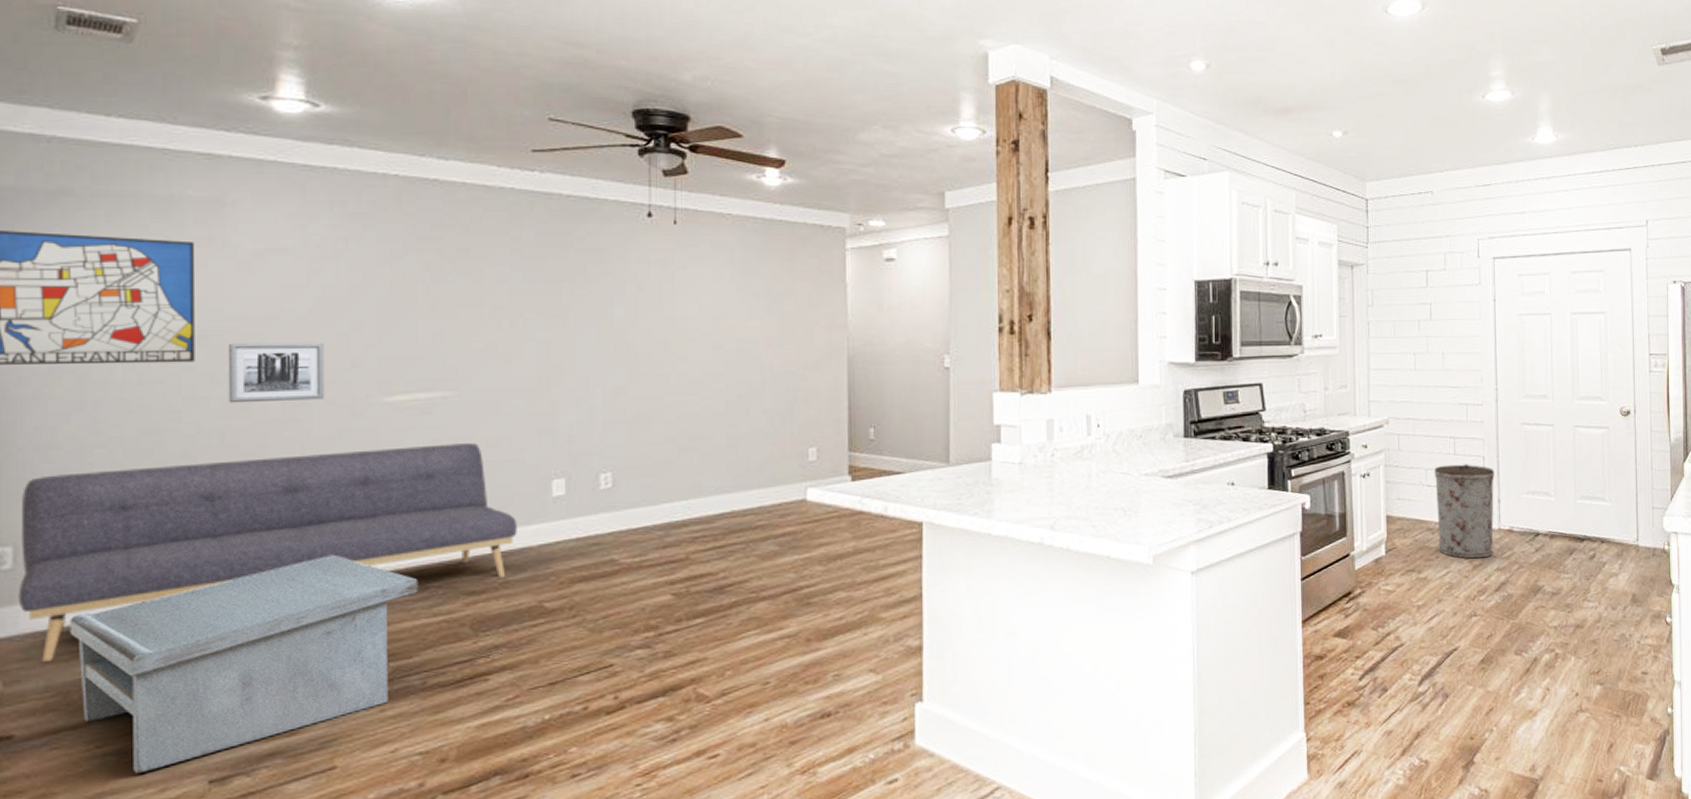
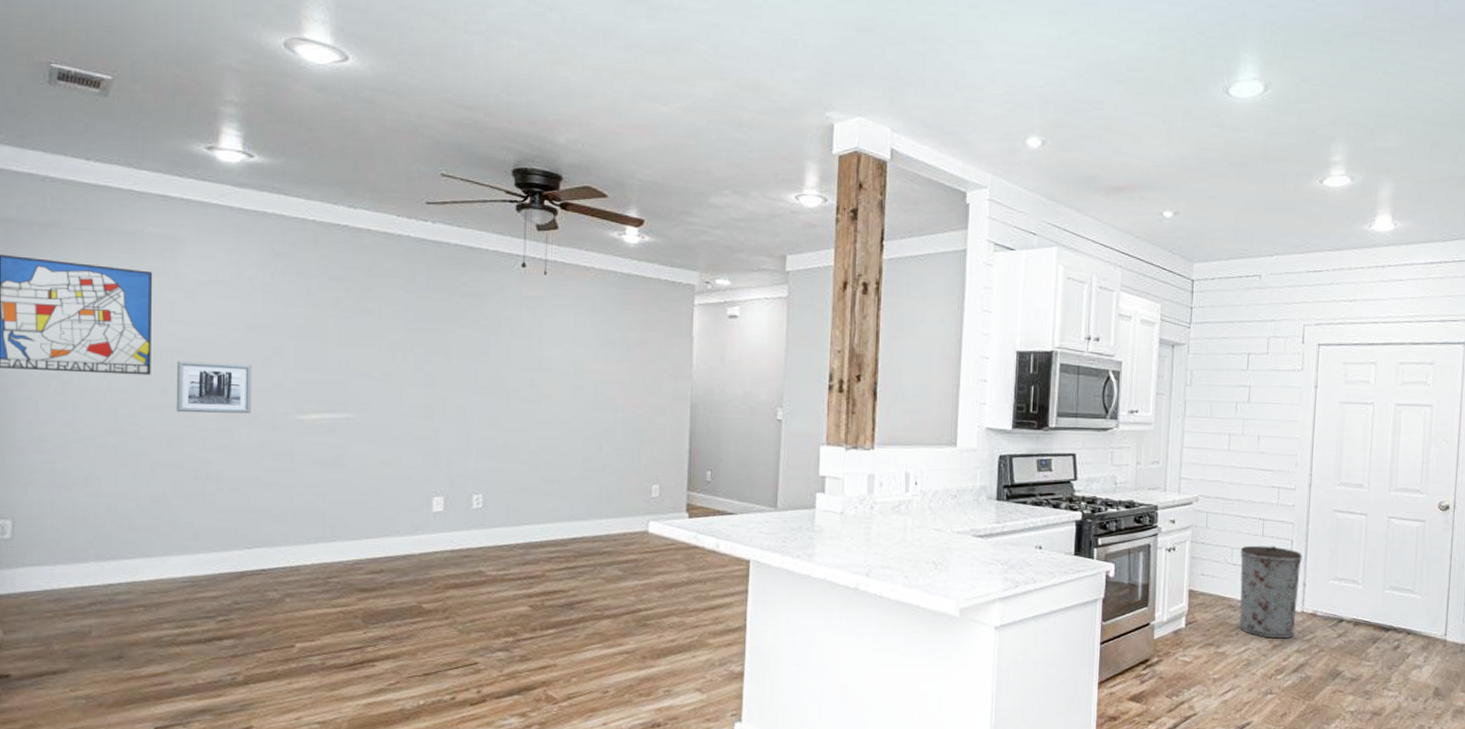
sofa: present [18,443,517,661] -> none [15,459,403,617]
coffee table: present [69,555,419,775] -> none [52,548,322,717]

